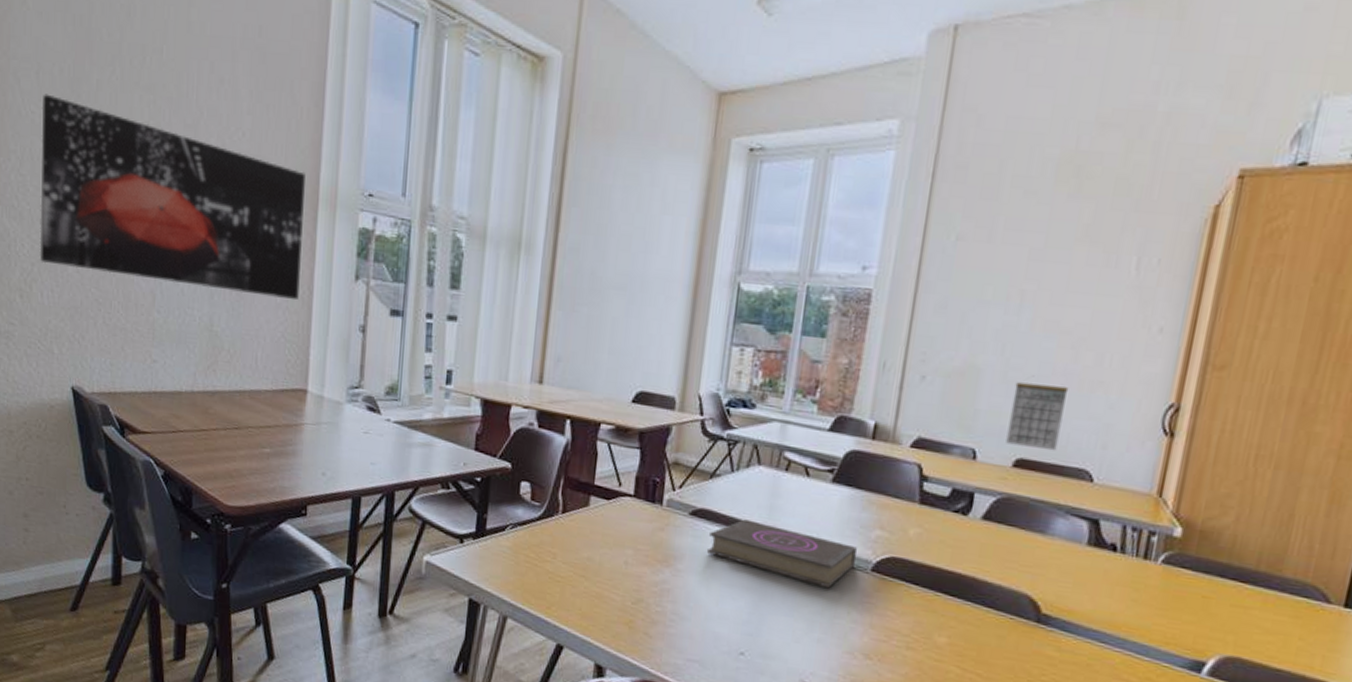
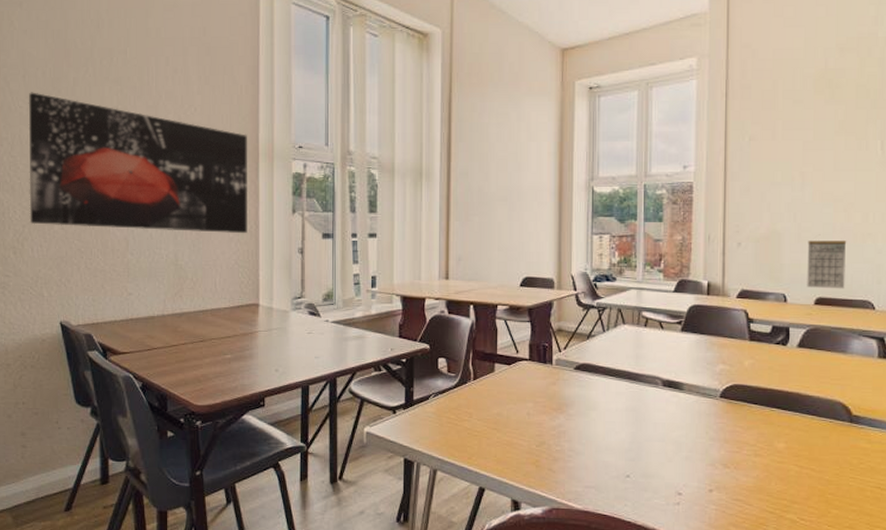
book: present [707,519,858,588] -> none [592,368,708,414]

